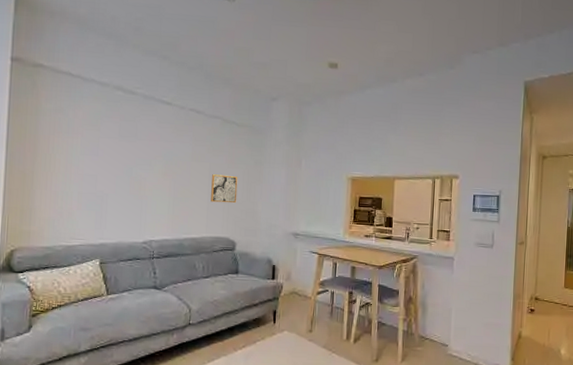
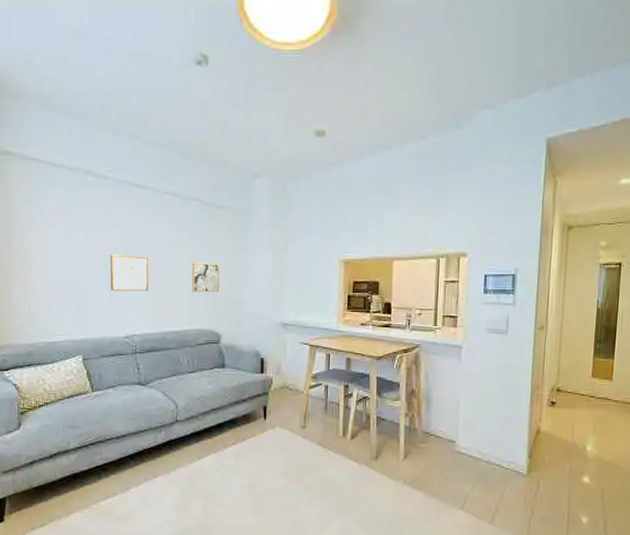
wall art: none [131,164,171,200] -> present [110,254,149,292]

